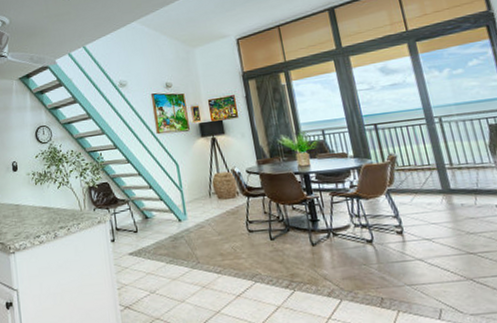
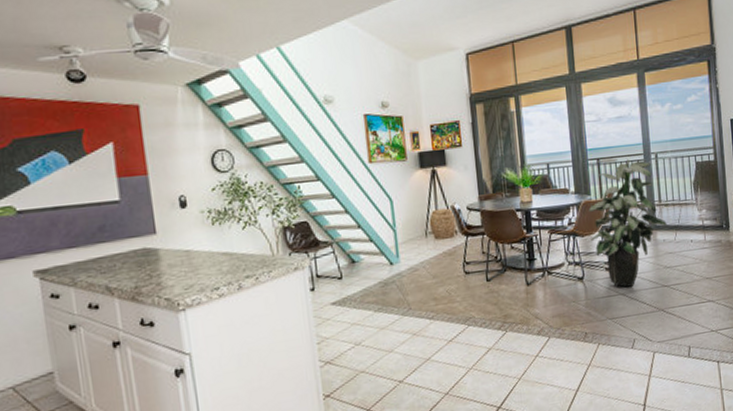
indoor plant: none [370,122,464,254] -> present [588,157,667,288]

